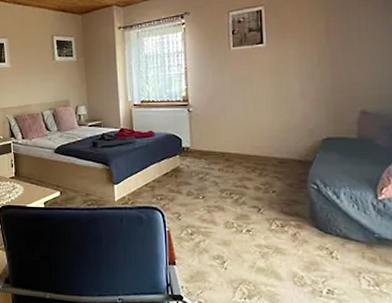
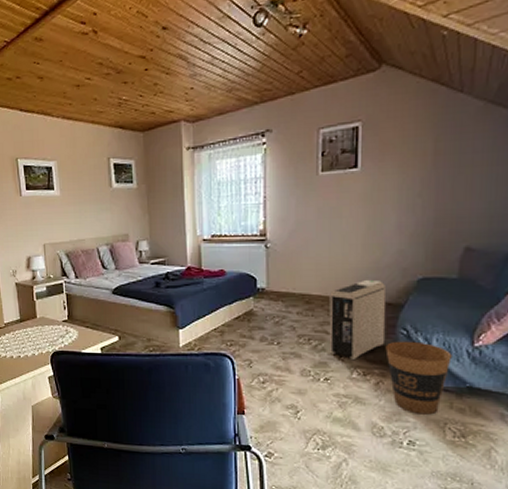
air purifier: none [246,139,299,213] -> present [329,279,386,361]
trash can: none [299,195,359,264] -> present [385,341,452,415]

